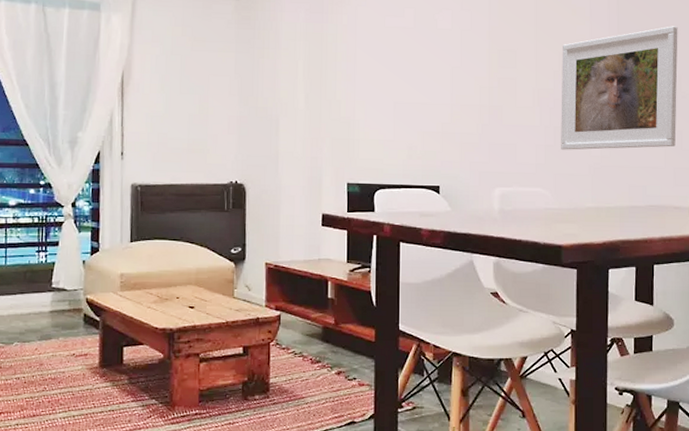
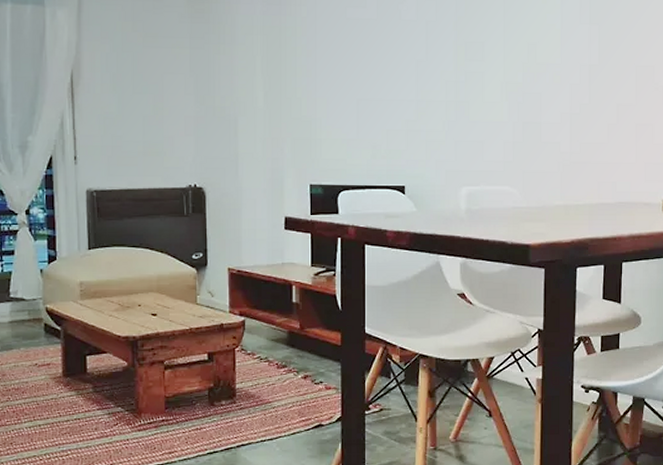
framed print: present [561,26,678,150] -> none [529,13,652,147]

